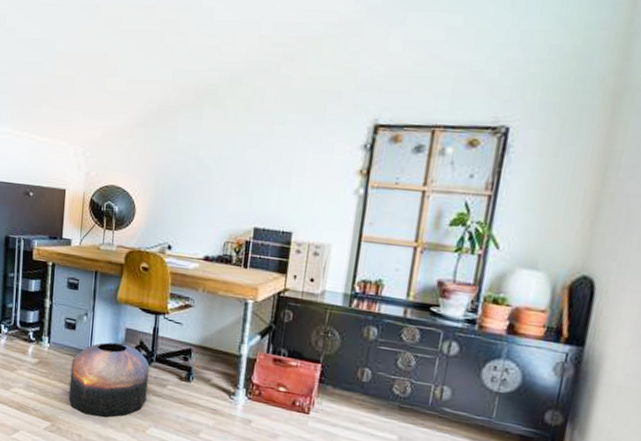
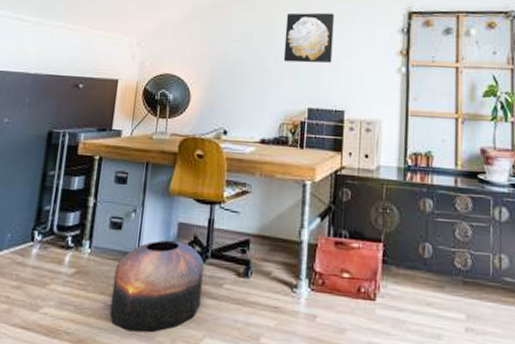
wall art: none [230,123,289,181] -> present [283,12,335,63]

